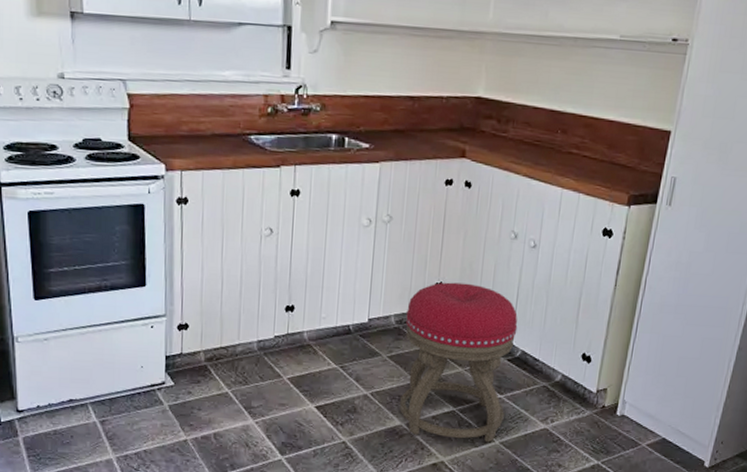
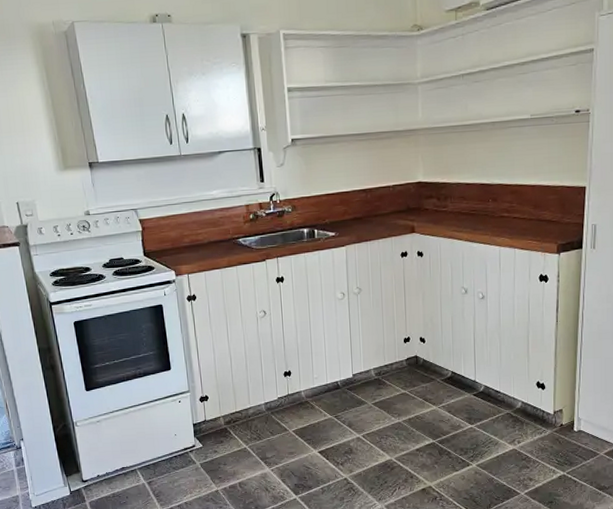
stool: present [400,282,518,443] -> none [383,335,478,467]

